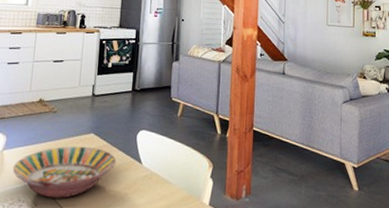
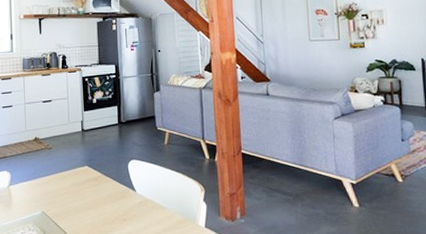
serving bowl: present [12,146,117,198] -> none [19,178,112,226]

